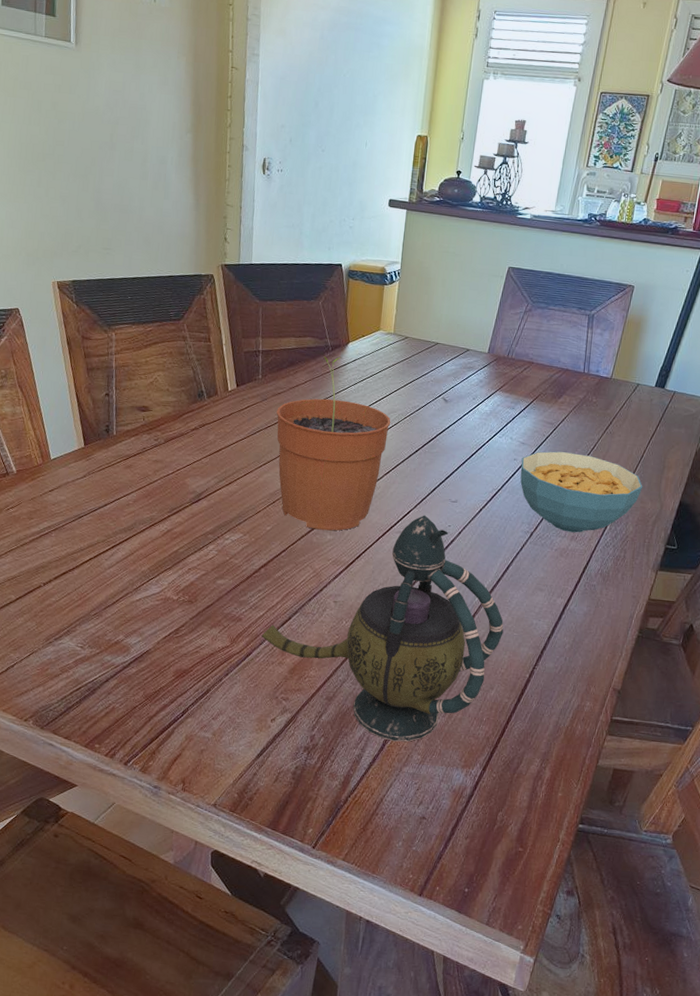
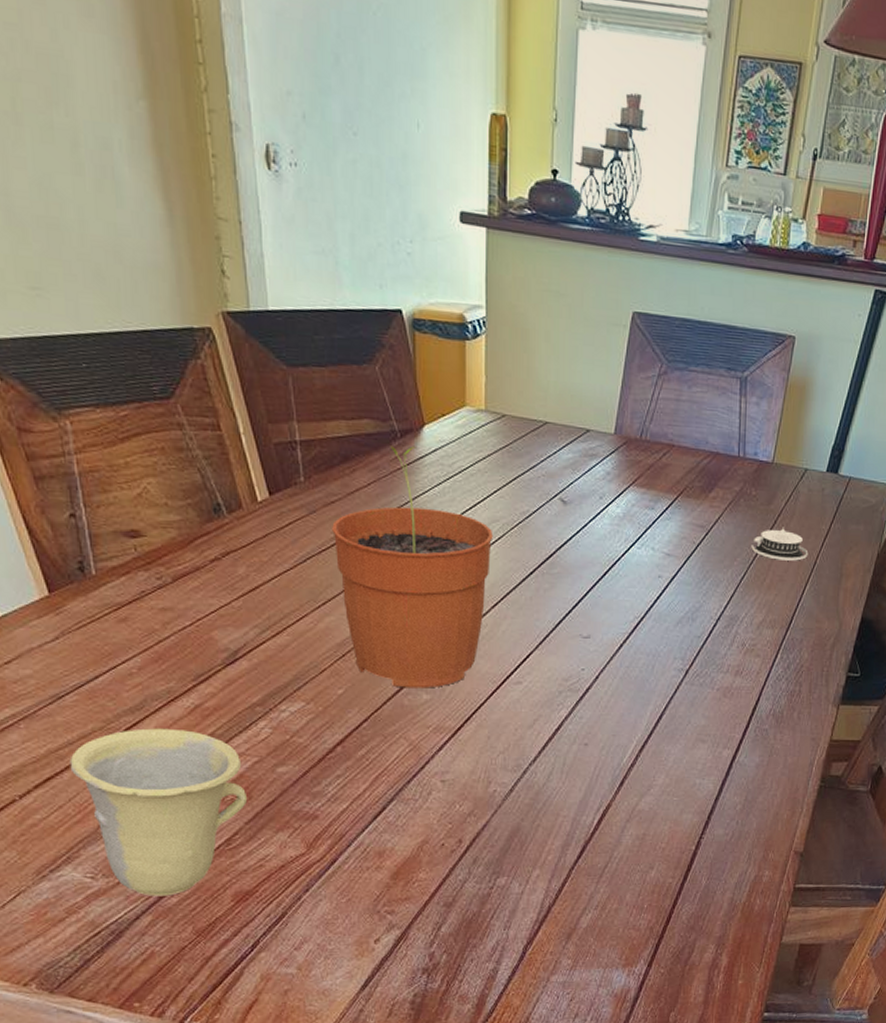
cup: none [79,543,194,667] -> present [69,728,248,896]
teapot: present [261,515,504,742] -> none [348,658,661,947]
cereal bowl: present [520,451,643,533] -> none [667,563,818,666]
architectural model: none [590,427,637,454] -> present [751,526,809,561]

